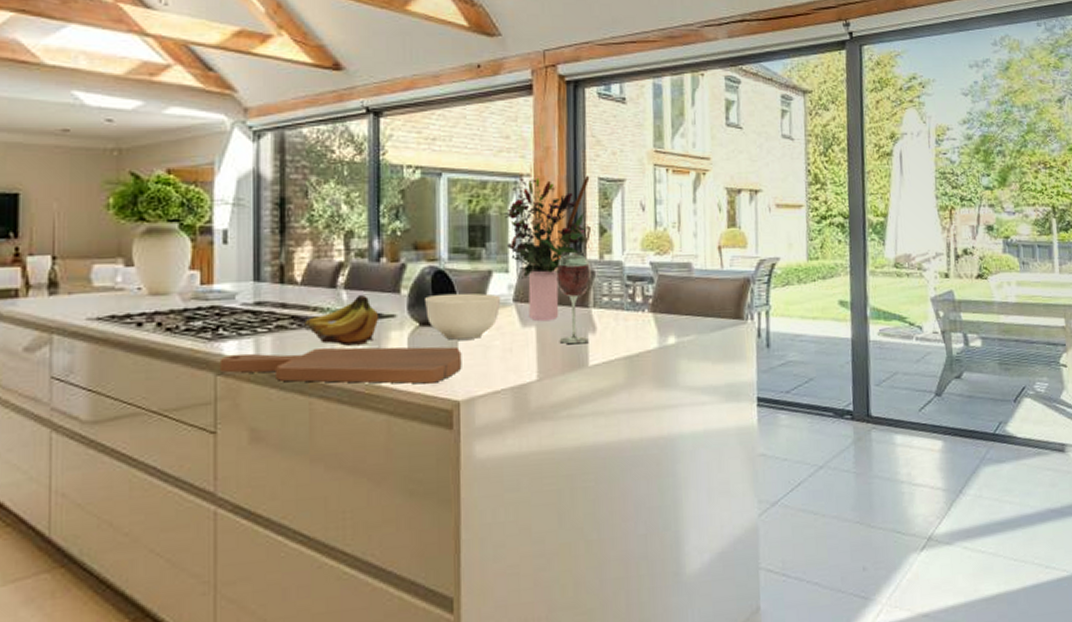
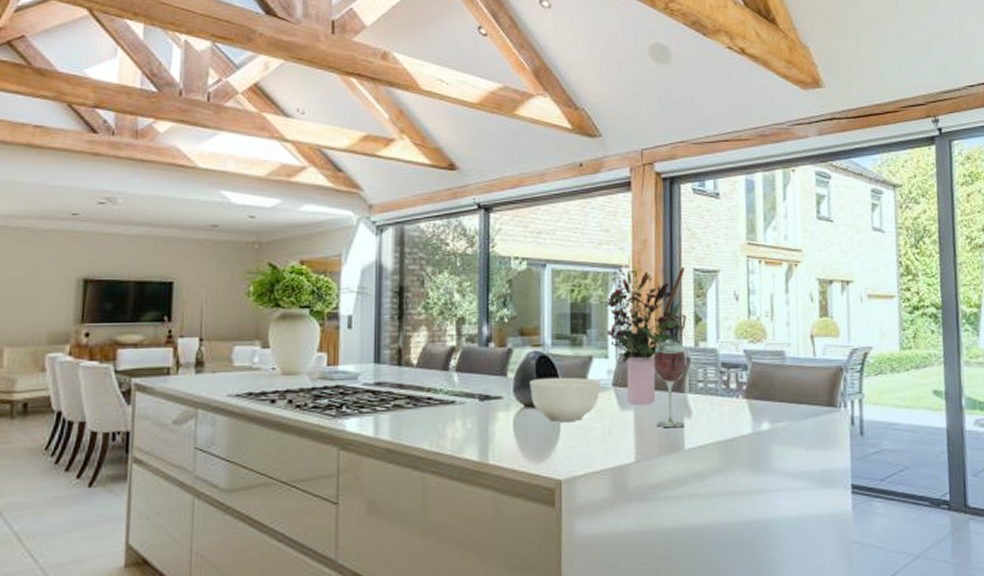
cutting board: present [219,346,462,384] -> none [342,426,564,463]
fruit: present [303,295,380,347] -> none [417,378,488,427]

